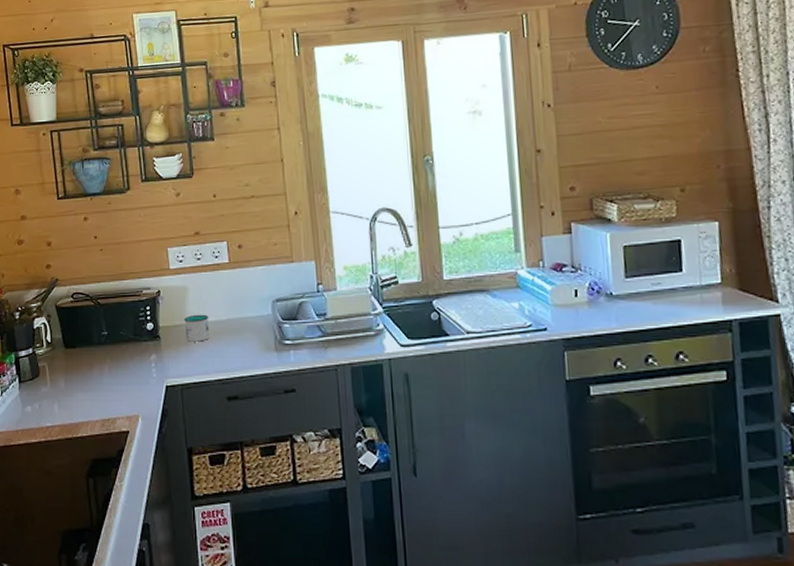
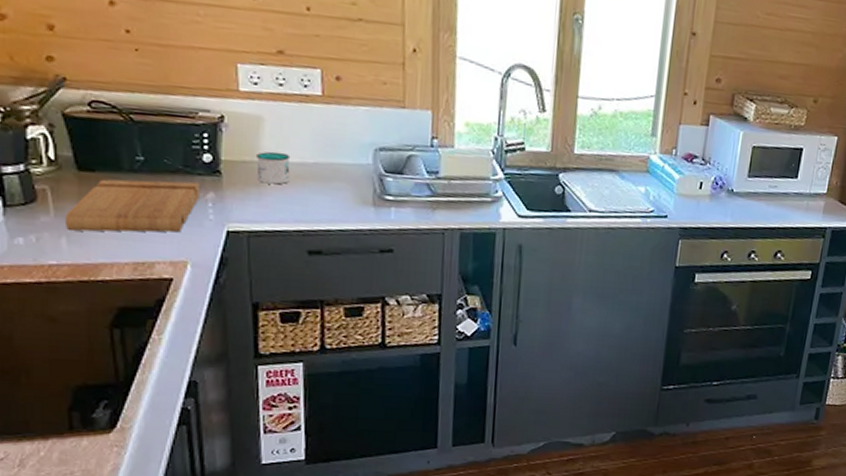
cutting board: none [56,348,146,398] -> present [64,179,201,233]

